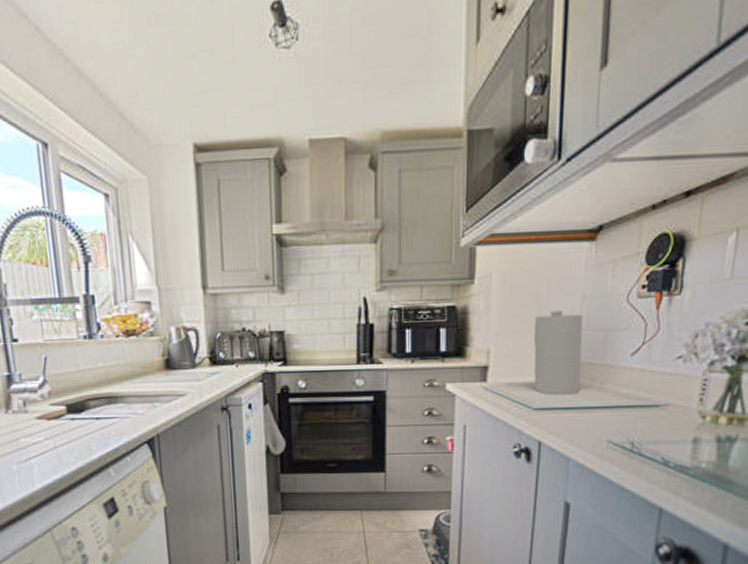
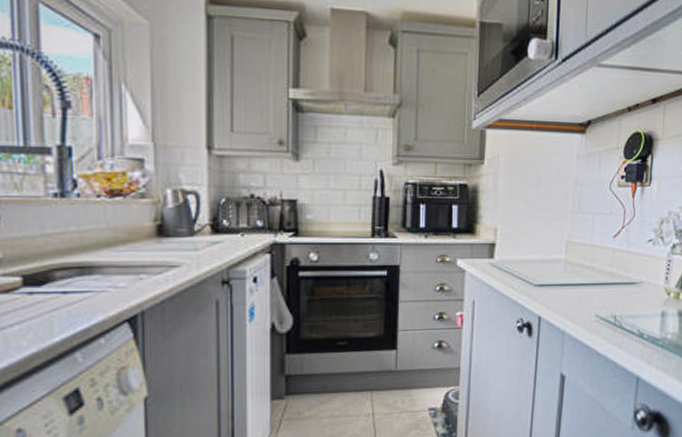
paper towel holder: present [534,311,583,396] -> none [535,194,575,273]

